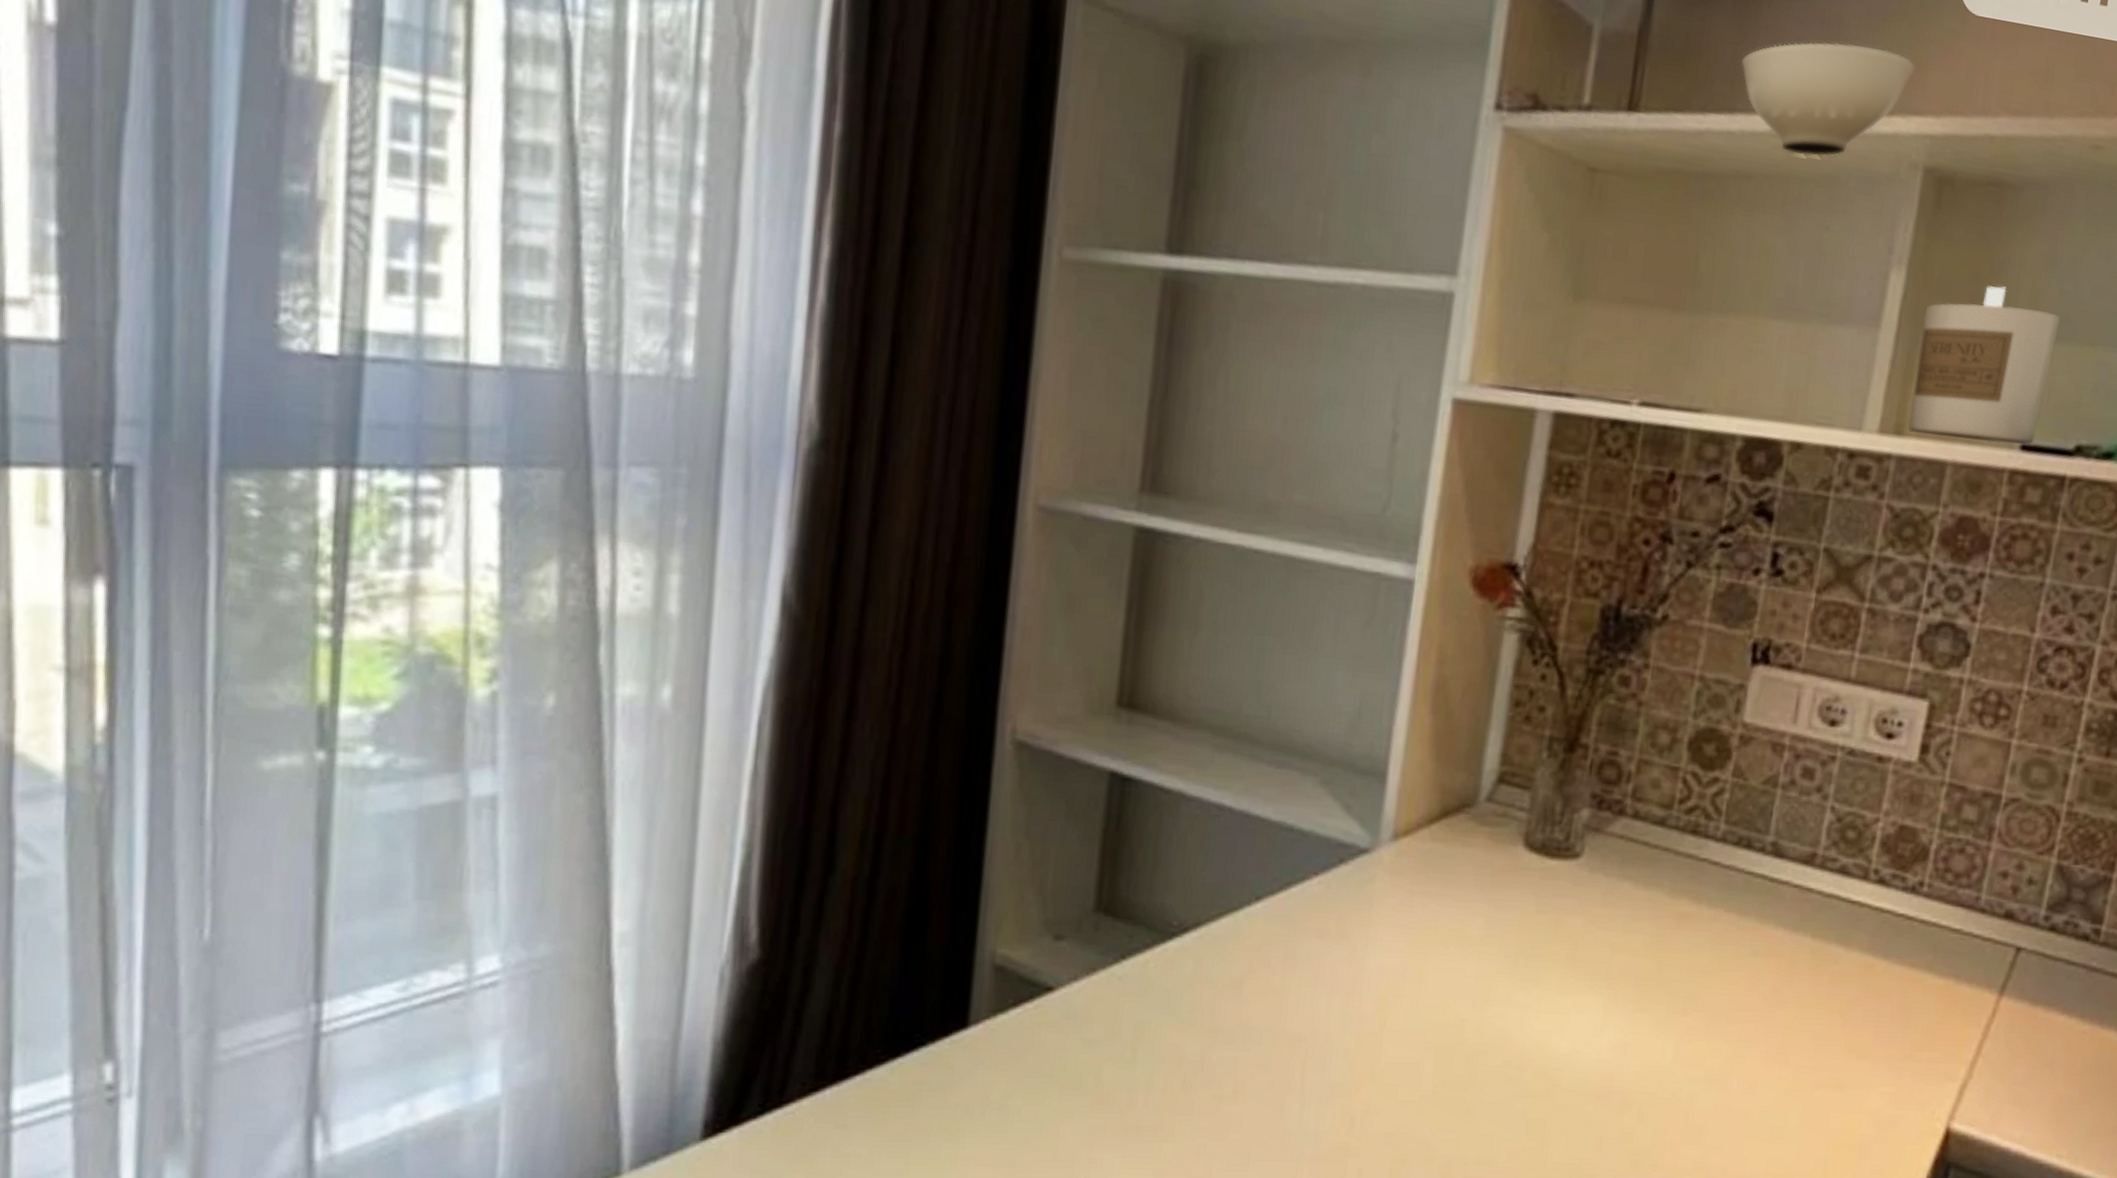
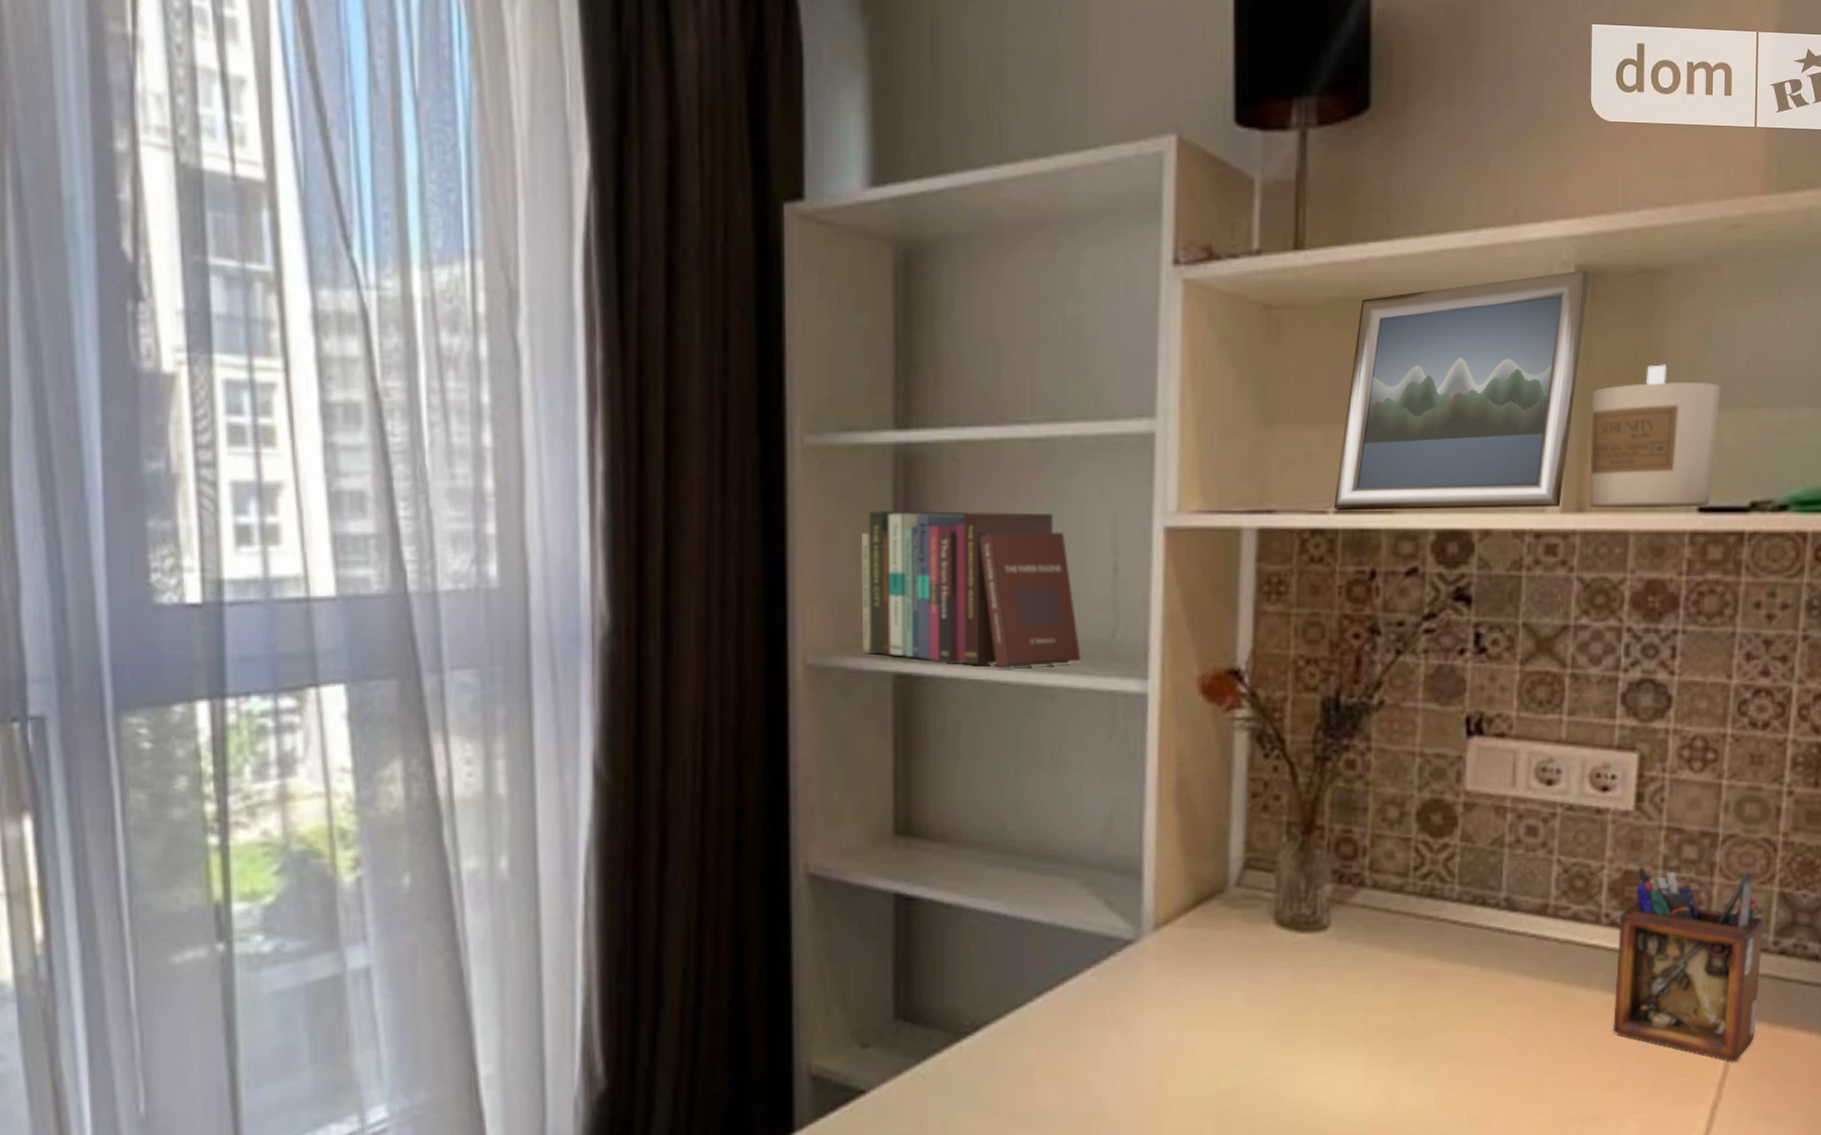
books: none [1104,341,1346,538] -> present [862,509,1081,669]
picture frame: none [1637,173,1938,427] -> present [1333,270,1590,511]
bowl: present [1741,41,1916,157] -> none [1393,162,1557,269]
desk organizer: none [1868,817,2037,1039] -> present [1613,861,1764,1061]

